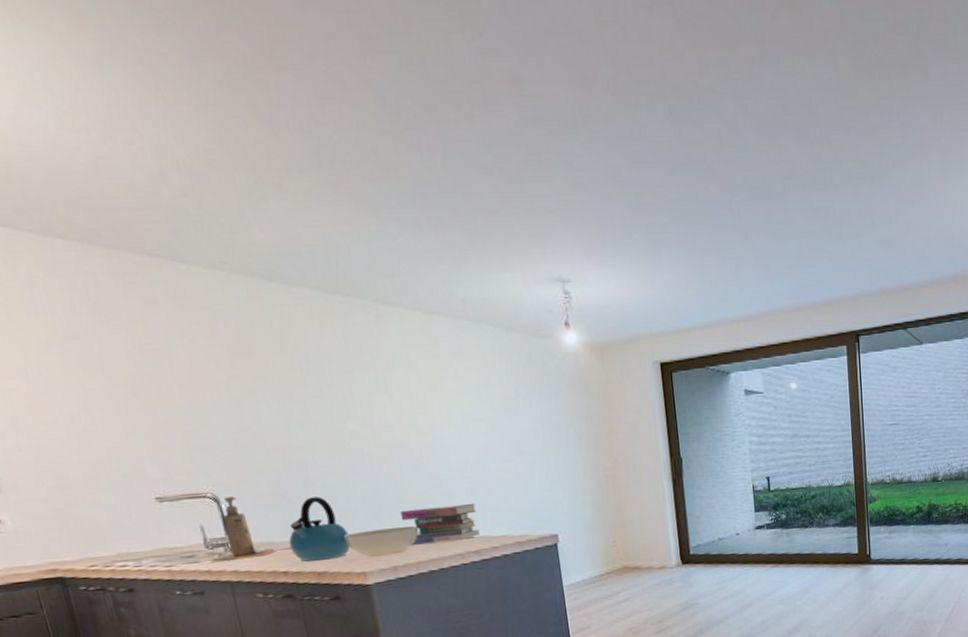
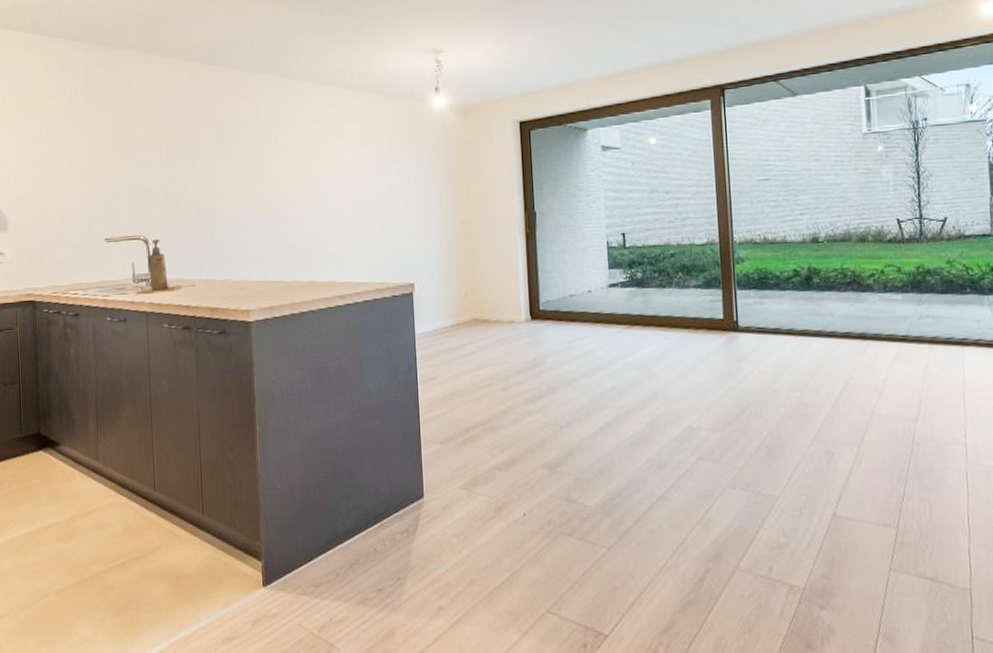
kettle: present [288,496,351,562] -> none [193,241,240,298]
bowl: present [343,526,419,557] -> none [235,270,295,296]
books: present [400,503,480,545] -> none [282,251,346,287]

